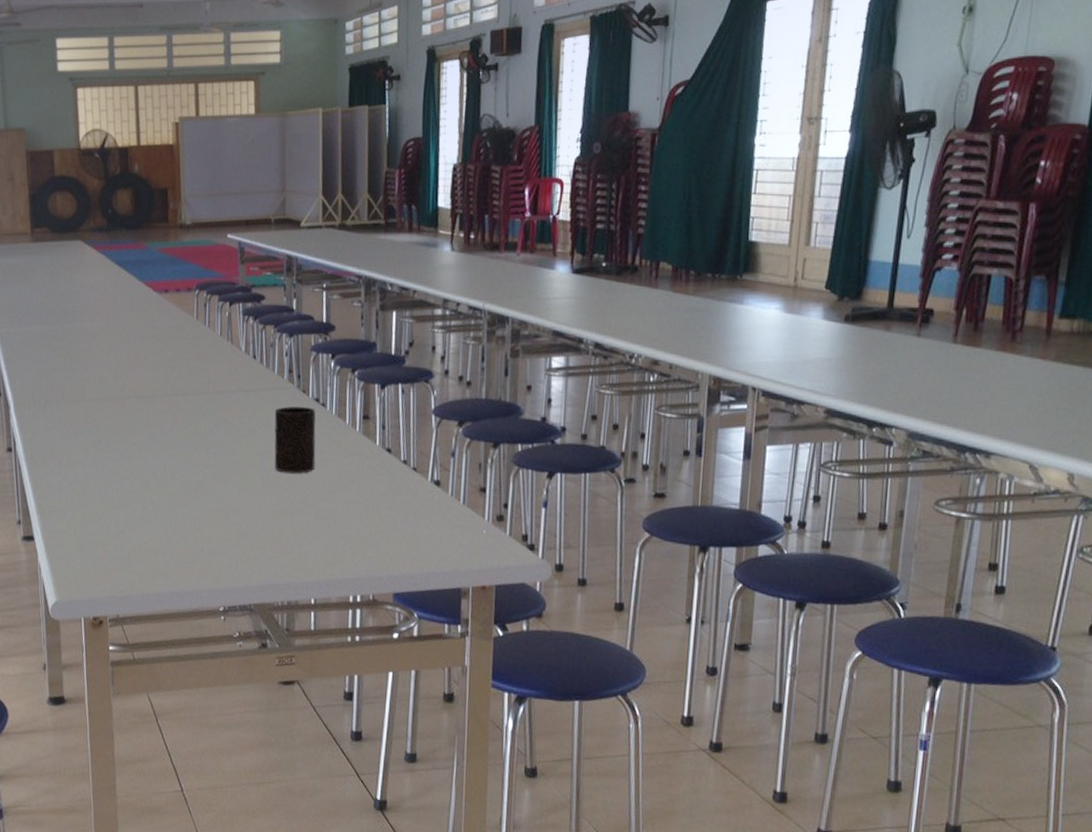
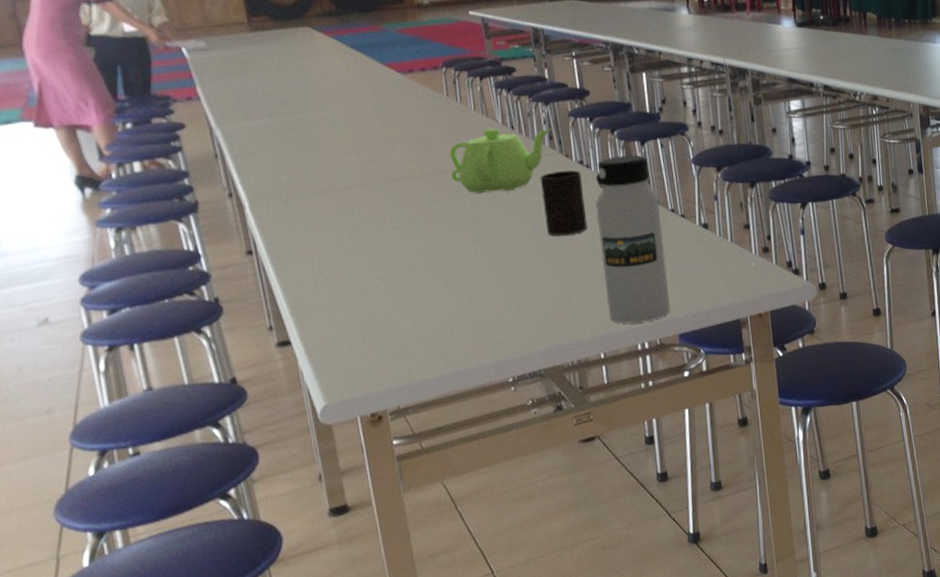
teapot: none [191,356,293,421] -> present [450,129,552,193]
water bottle: none [324,397,392,574] -> present [595,154,670,324]

